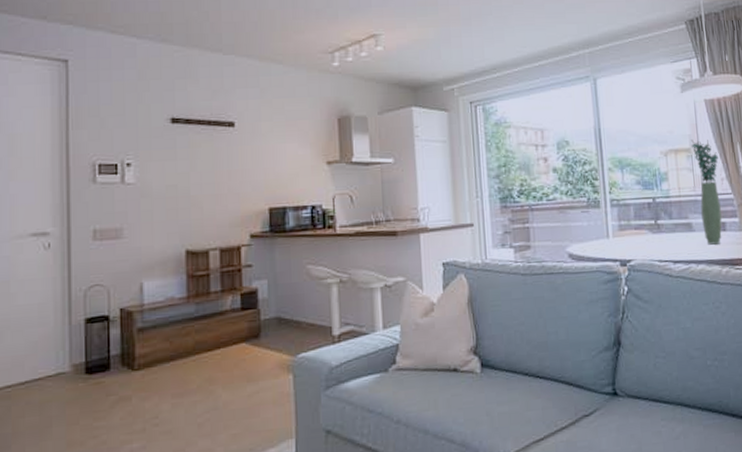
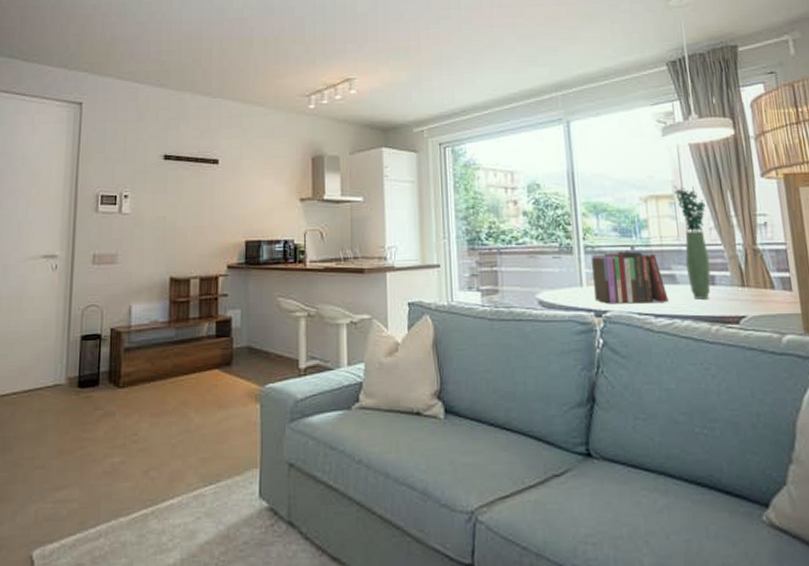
books: none [617,203,686,254] -> present [592,251,669,304]

